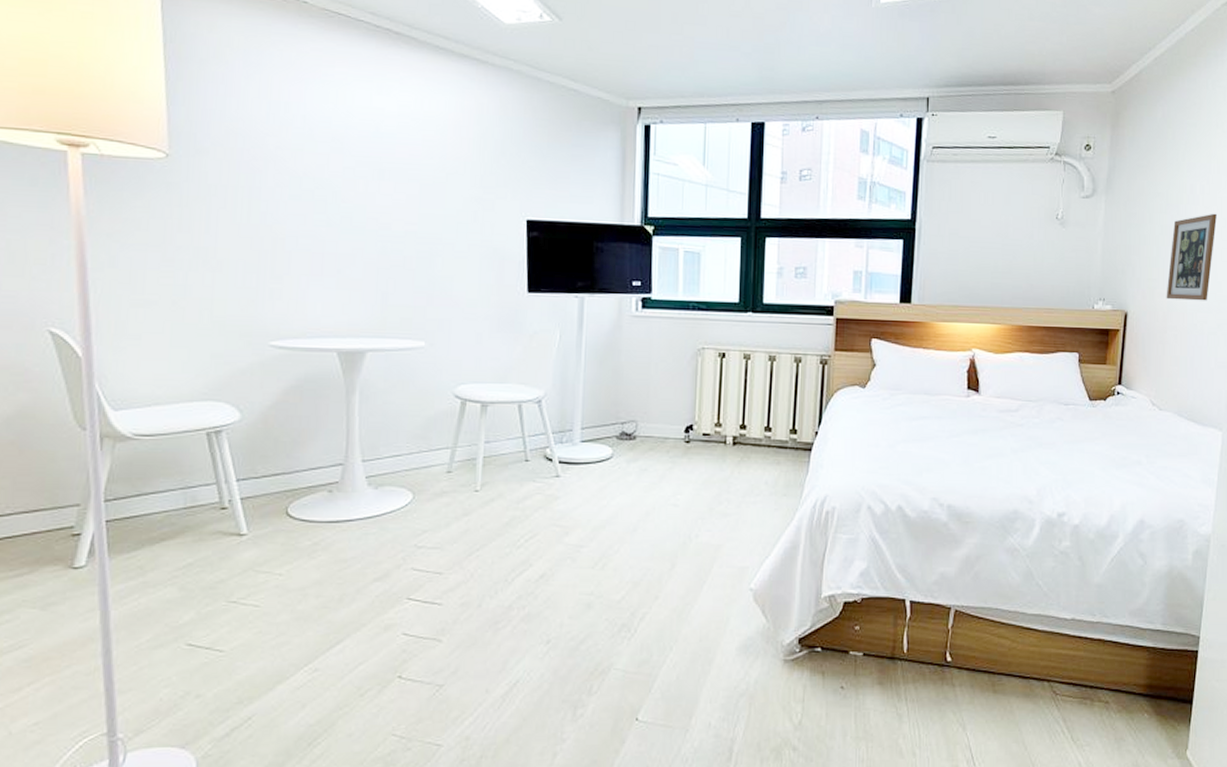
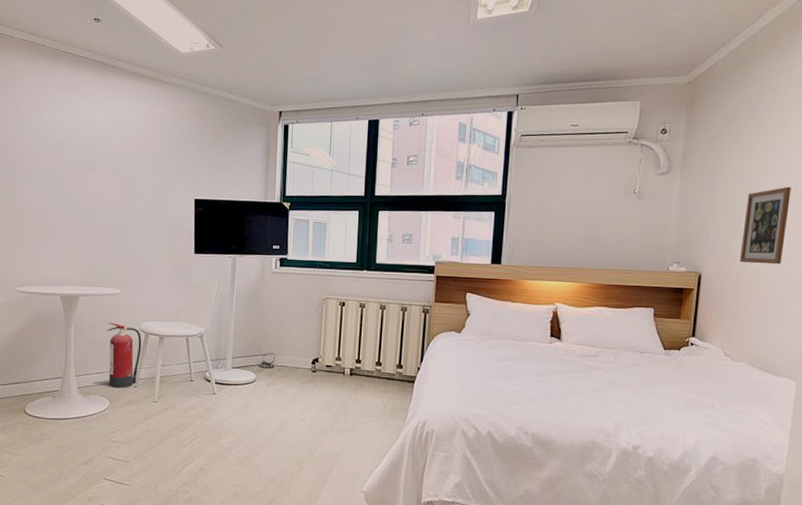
fire extinguisher: none [406,386,457,476] -> present [106,322,142,389]

